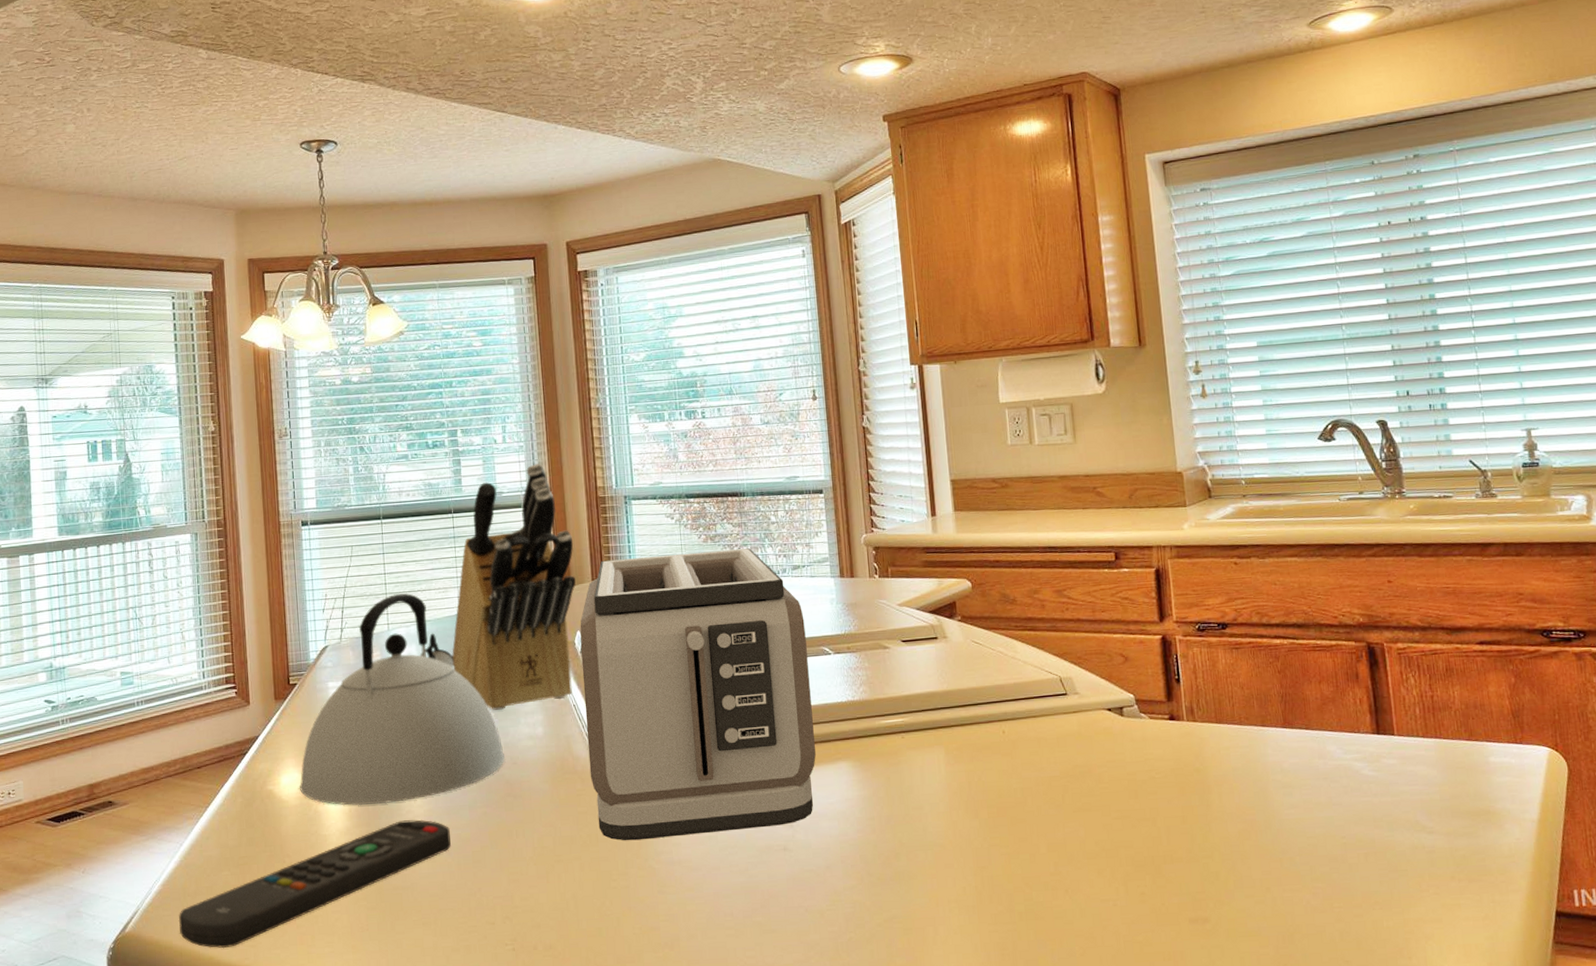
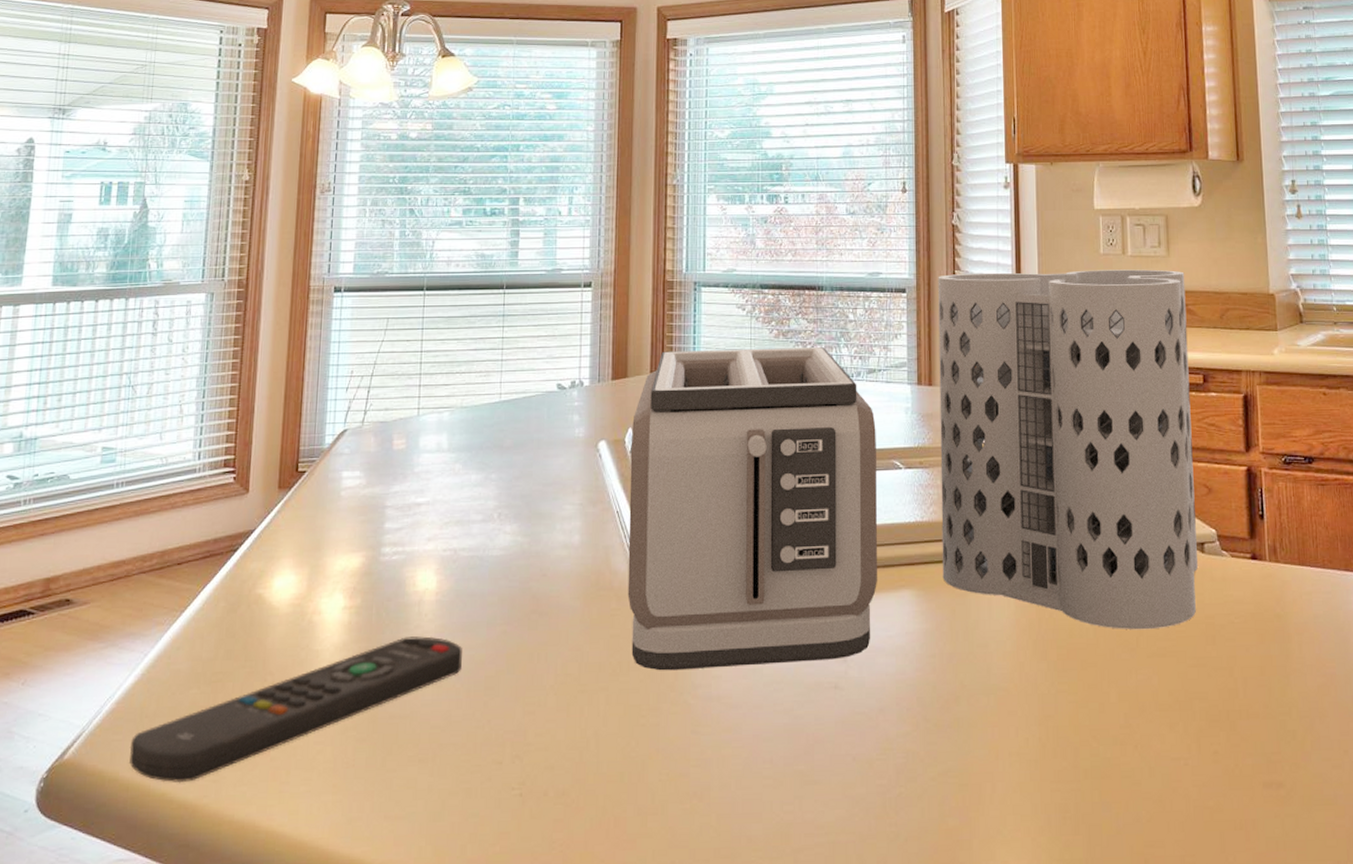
kettle: present [300,592,505,806] -> none [294,374,534,617]
knife block: present [452,463,576,710] -> none [486,240,634,513]
utensil holder: none [852,456,1118,788] -> present [938,269,1198,630]

